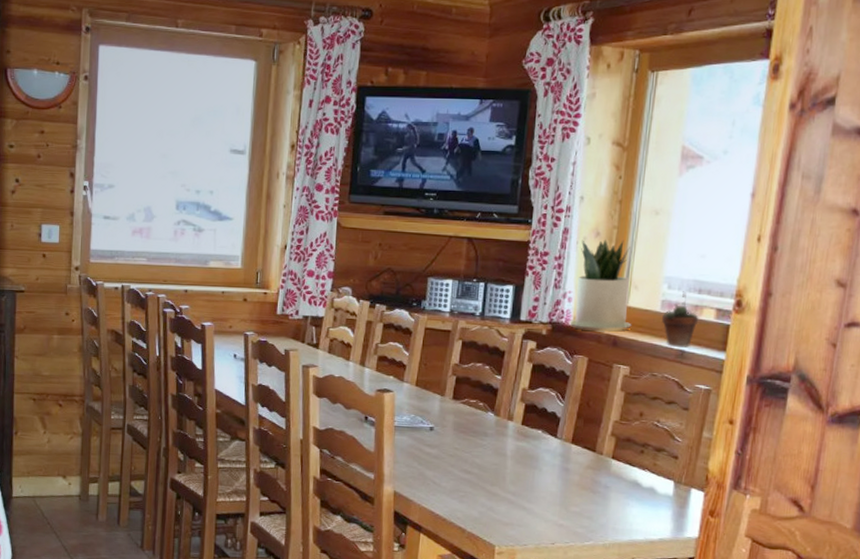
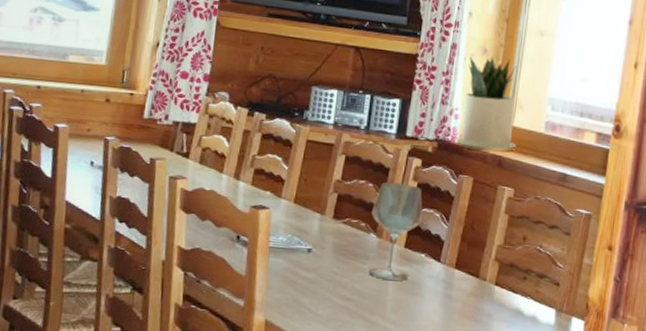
wine glass: none [488,364,539,455] -> present [369,182,423,281]
succulent plant: present [662,291,699,348] -> none [545,113,581,171]

